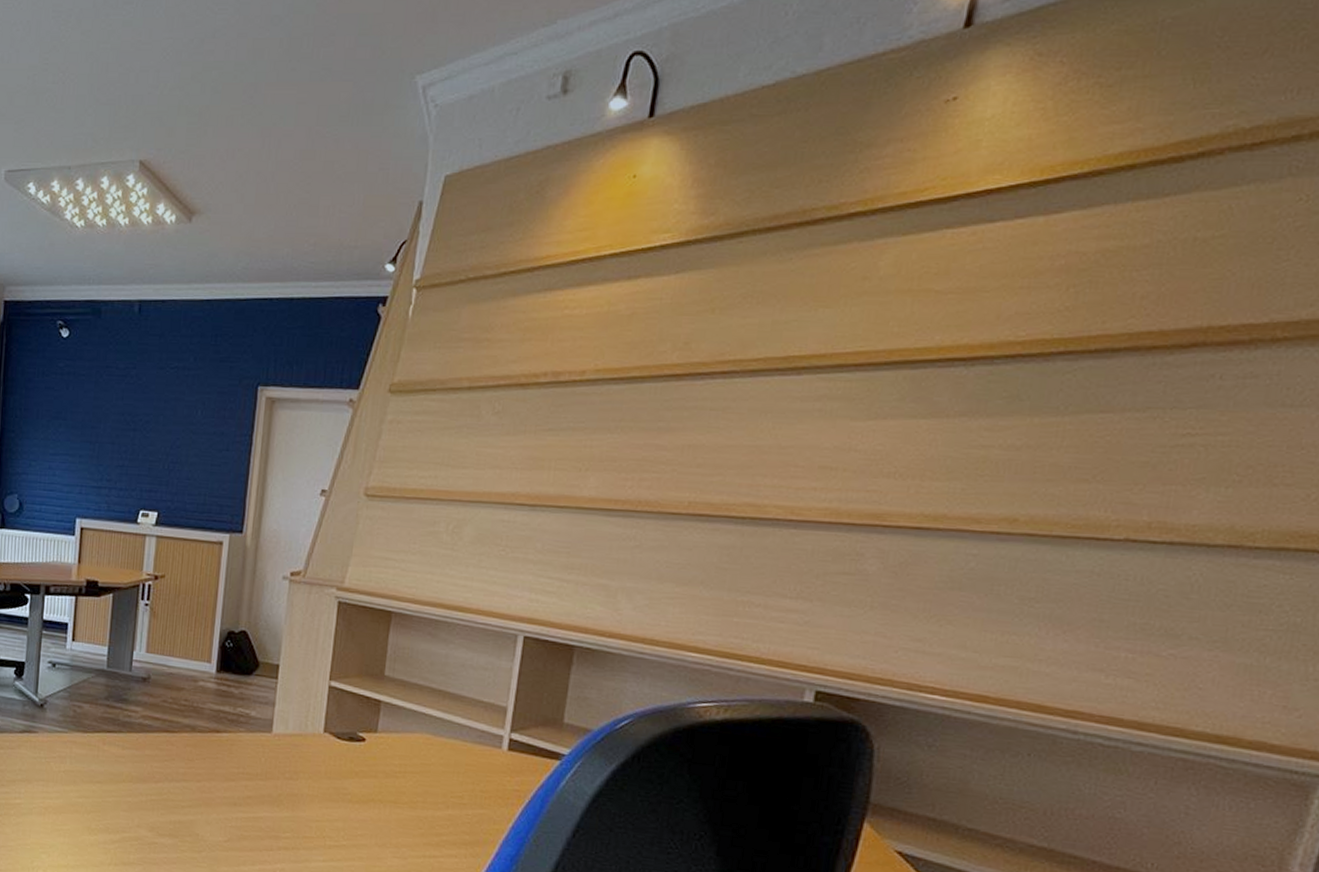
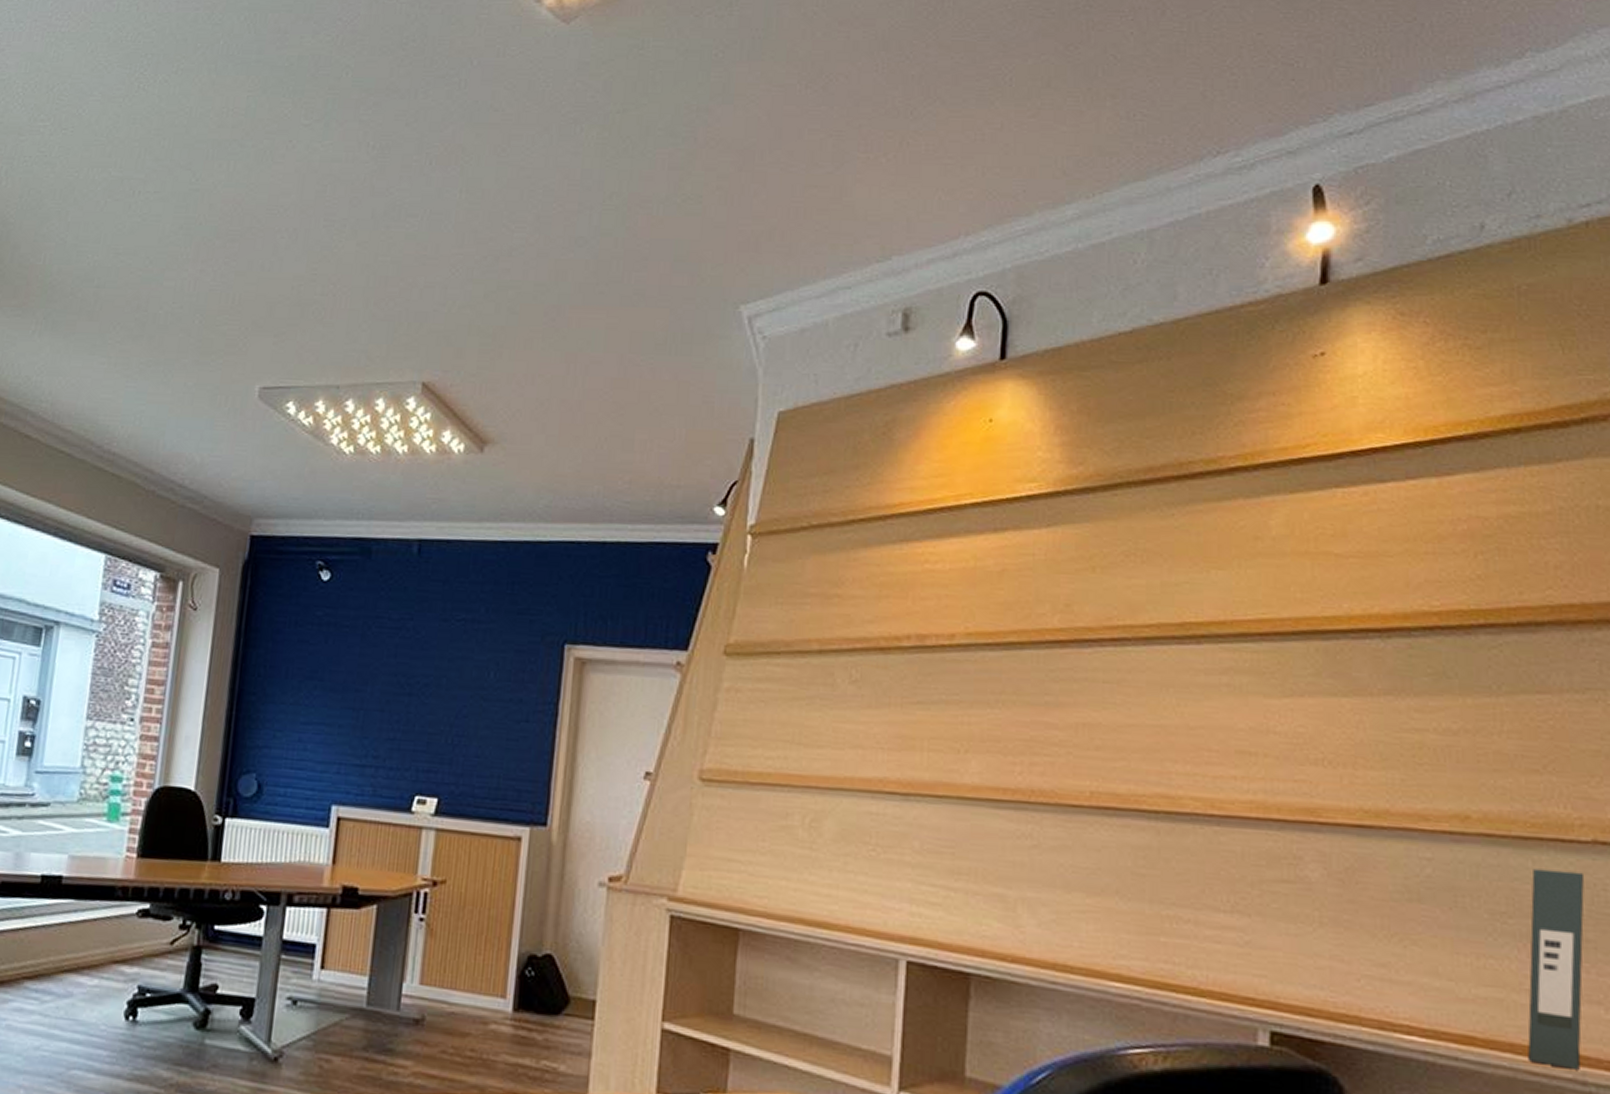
binder: none [1031,562,1110,722] -> present [1527,868,1585,1070]

